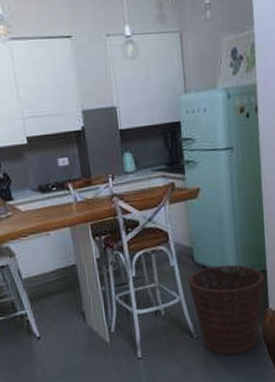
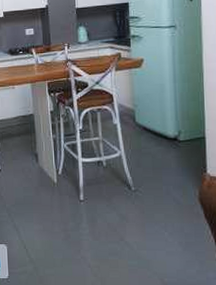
basket: present [188,264,265,356] -> none [129,128,203,213]

